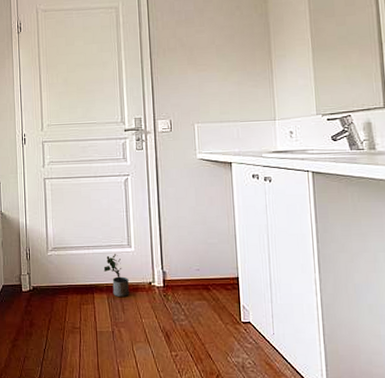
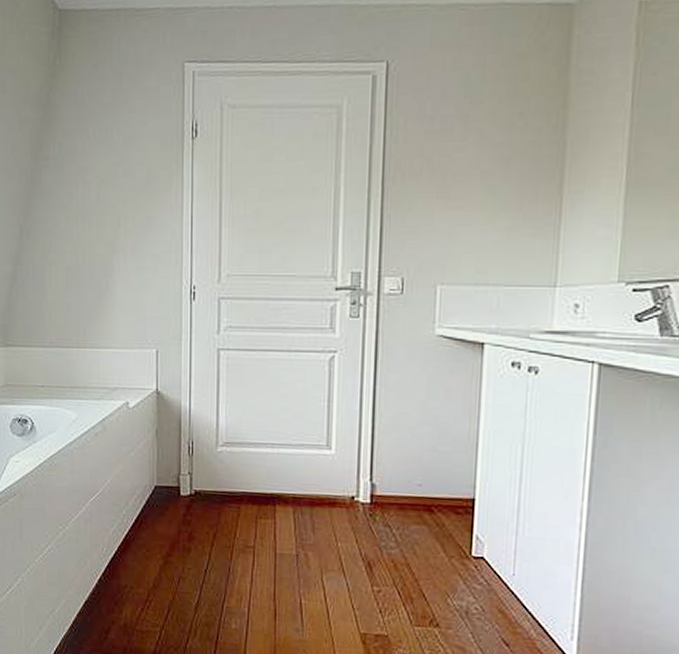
potted plant: present [103,254,129,298] -> none [291,456,324,513]

